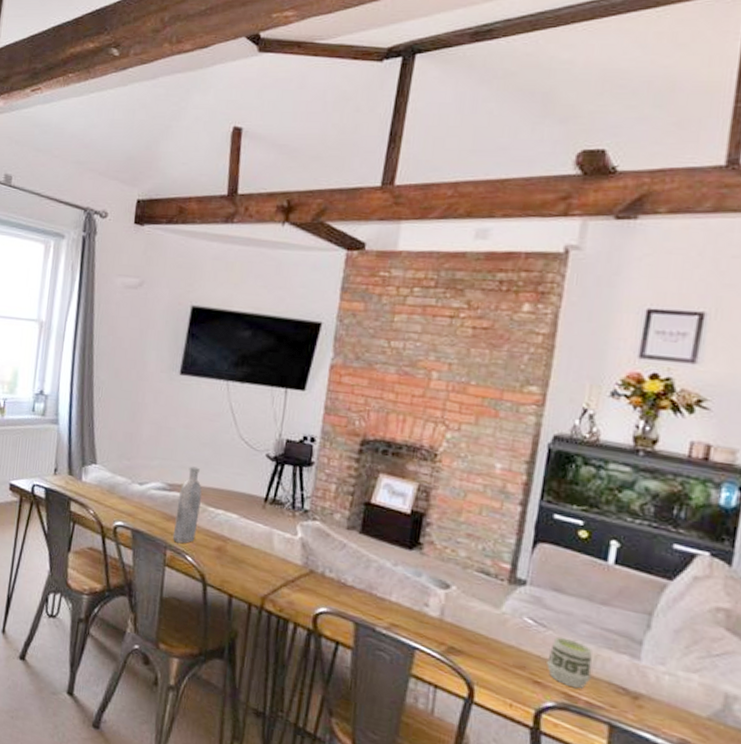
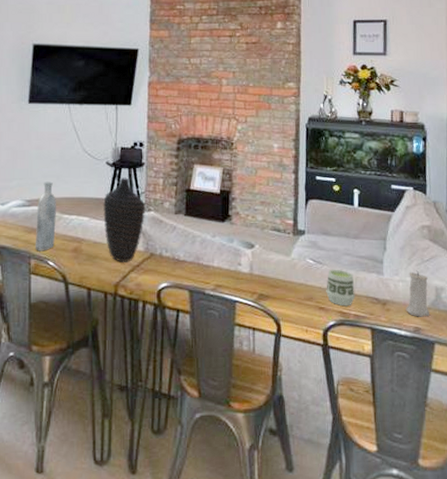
decorative vase: none [255,475,310,575] -> present [103,177,146,262]
candle: none [669,664,714,730] -> present [406,270,429,317]

